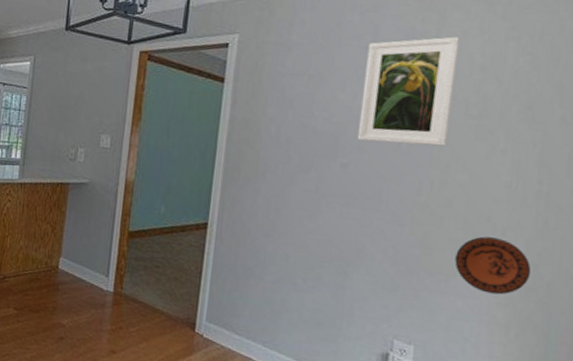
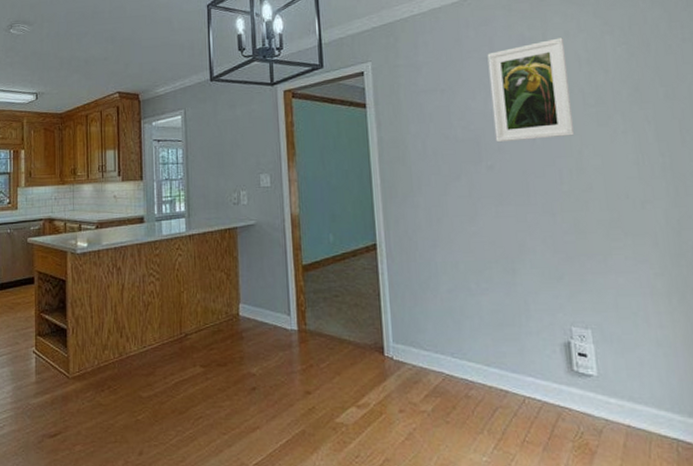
decorative plate: present [455,236,532,295] -> none [606,212,676,266]

